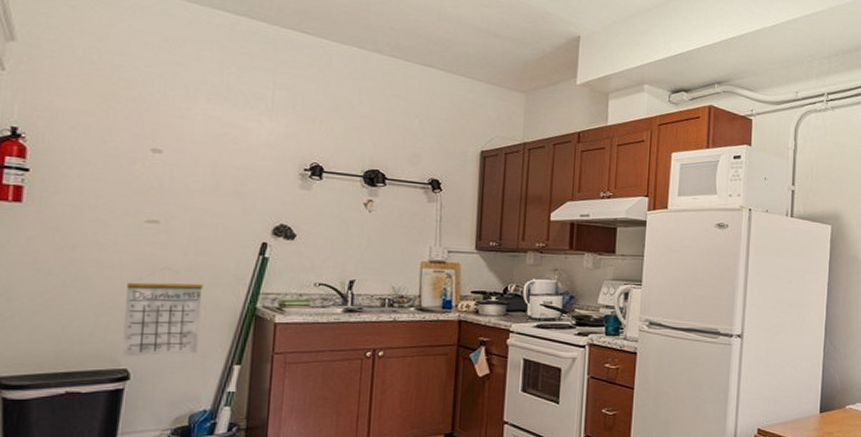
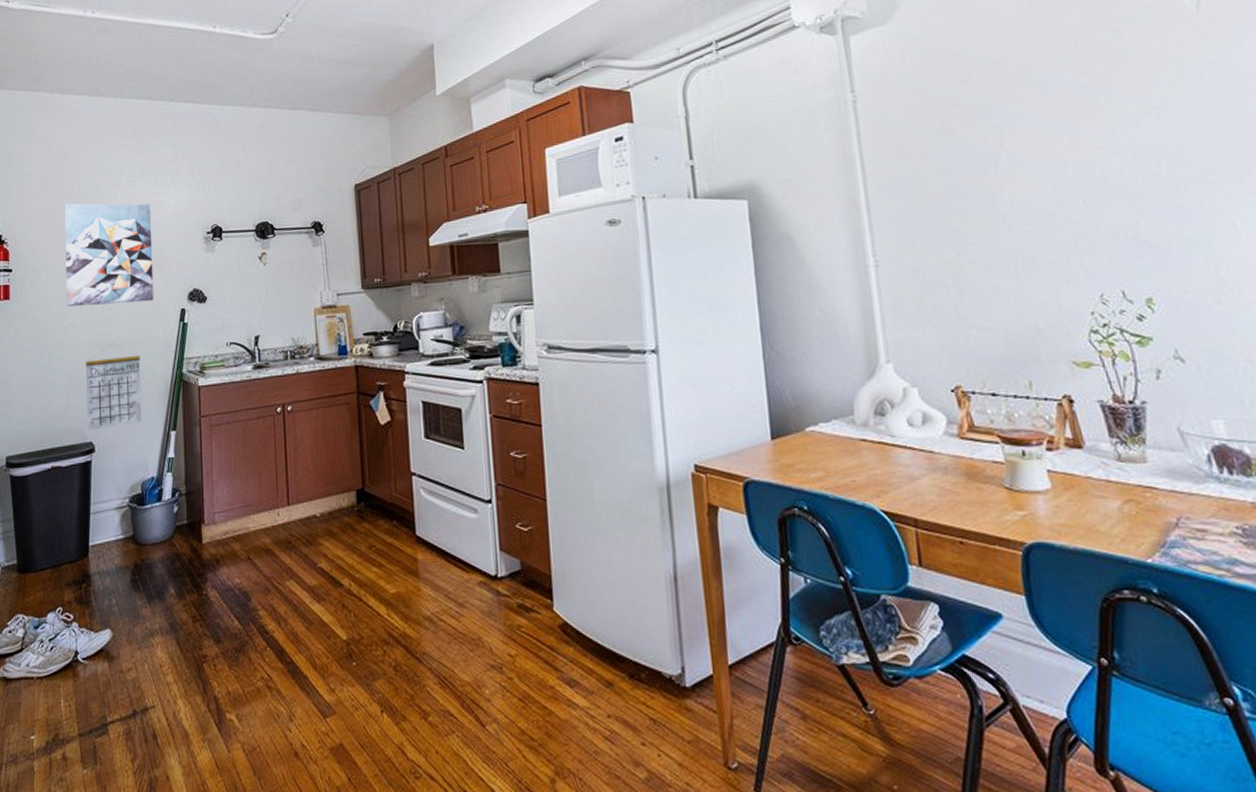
wall art: none [106,109,236,230] -> present [65,203,154,307]

